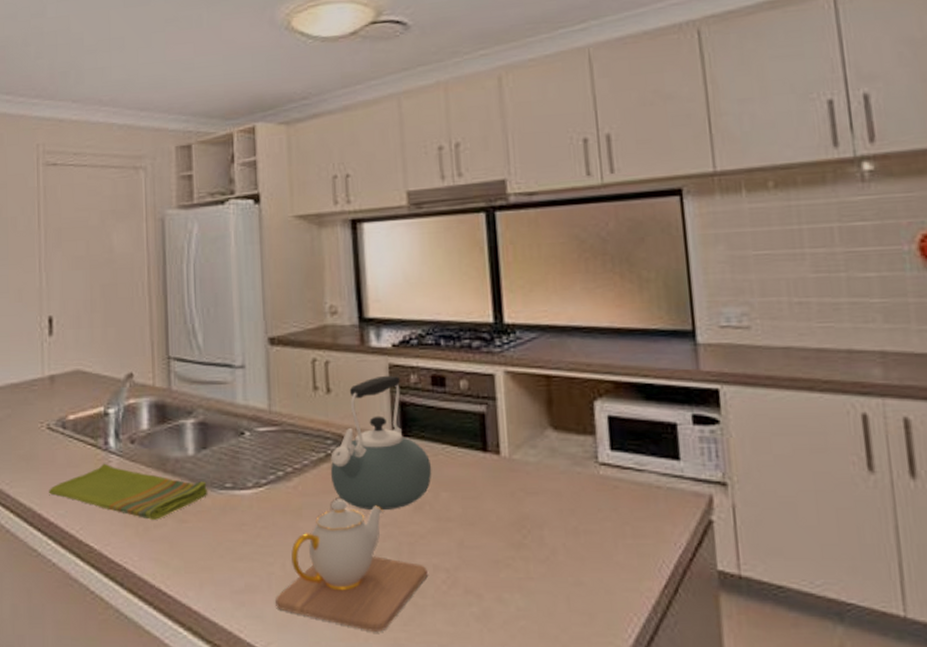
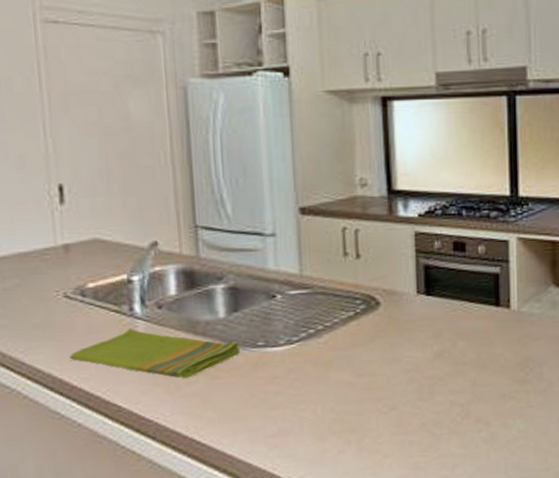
teapot: present [275,499,428,632] -> none [307,351,445,459]
kettle: present [330,375,432,511] -> none [359,242,451,359]

